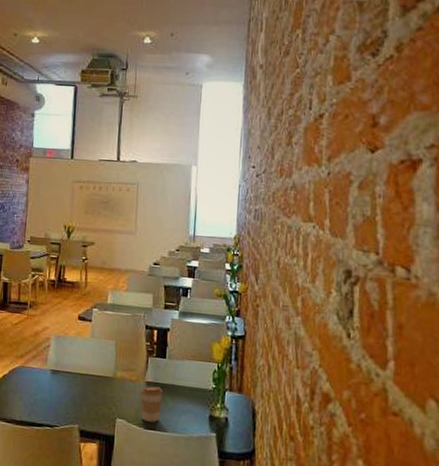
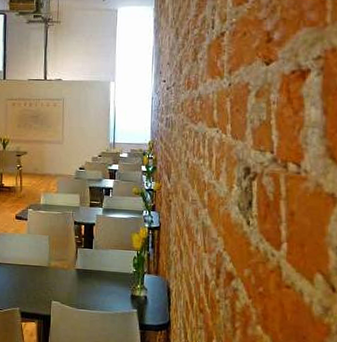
coffee cup: present [140,386,164,423] -> none [72,272,91,303]

